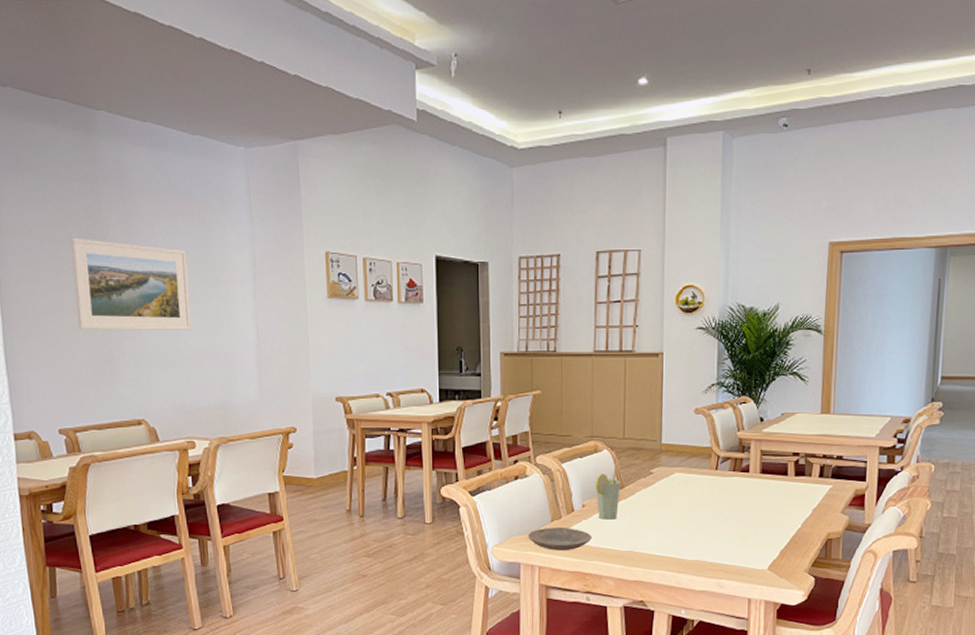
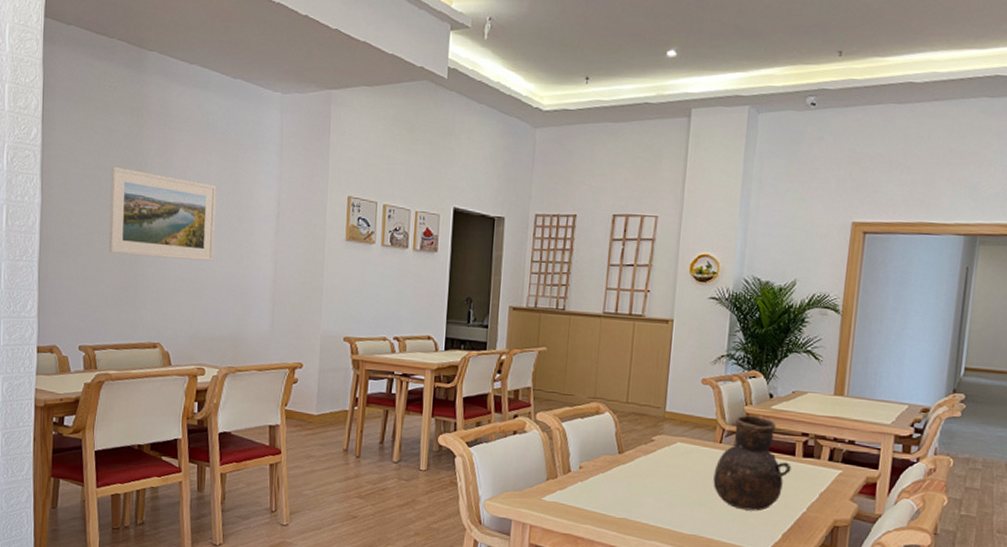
plate: present [528,528,593,550] -> none [522,486,587,512]
cup: present [596,467,620,520] -> none [594,431,620,484]
vase: none [712,440,785,532] -> present [713,415,791,511]

